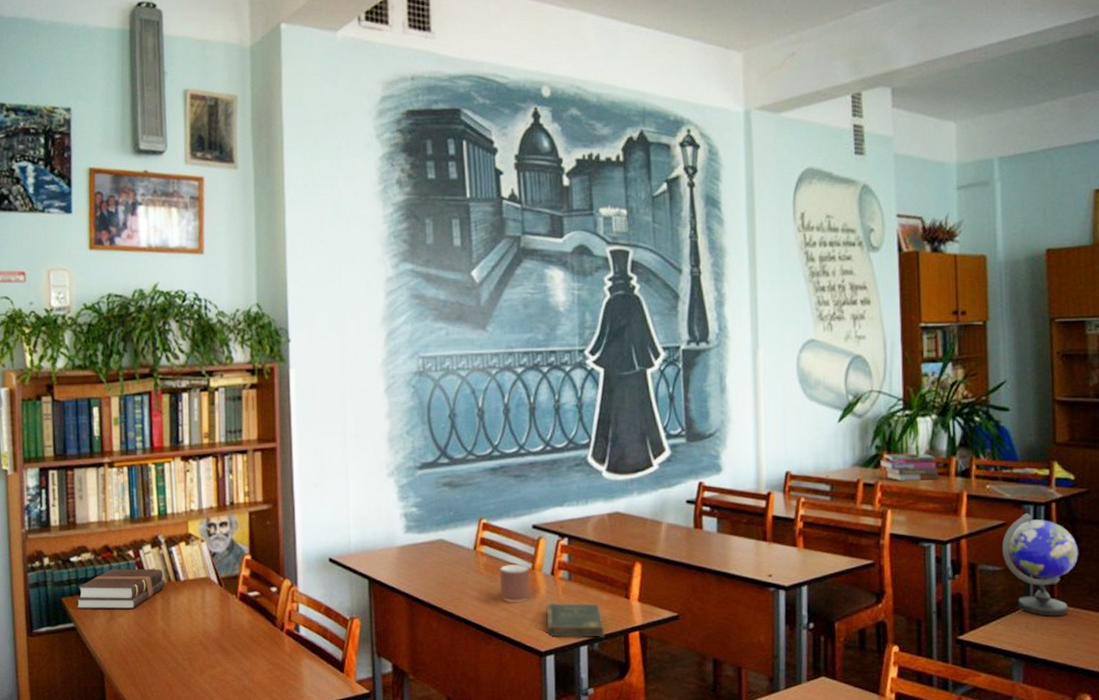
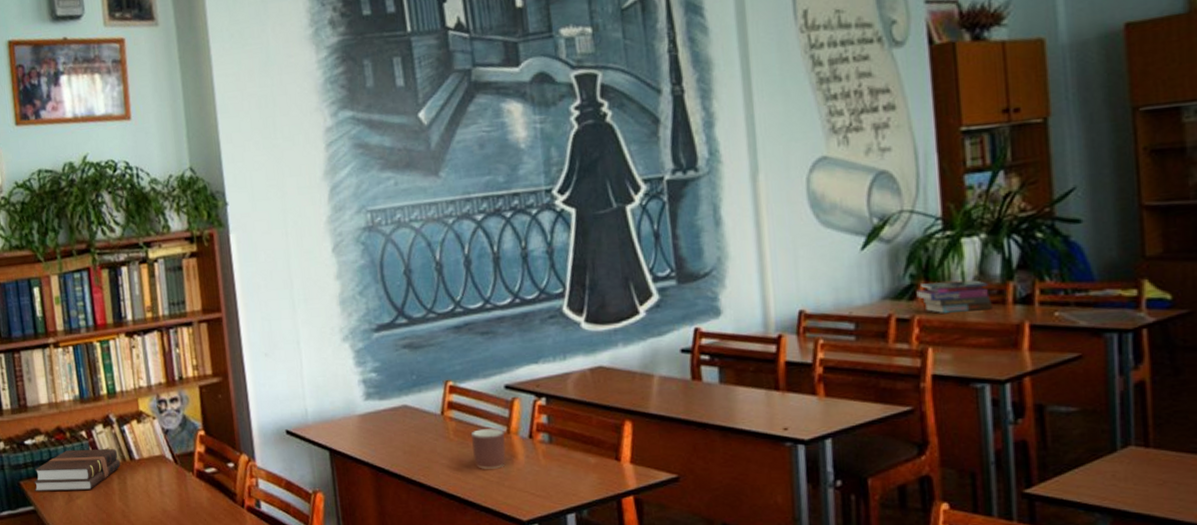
bible: present [545,602,605,637] -> none [526,467,594,505]
globe: present [1002,513,1079,617] -> none [1078,343,1181,463]

